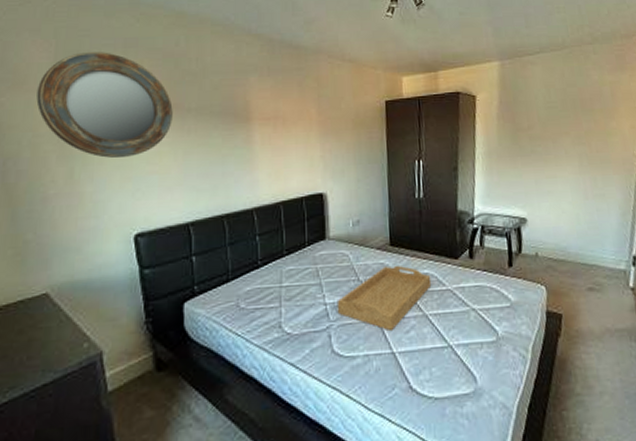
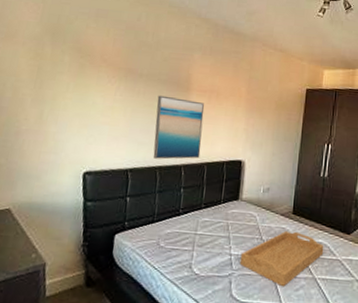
home mirror: present [36,52,173,158] -> none [22,17,129,108]
wall art: none [212,130,273,206] -> present [153,95,204,160]

